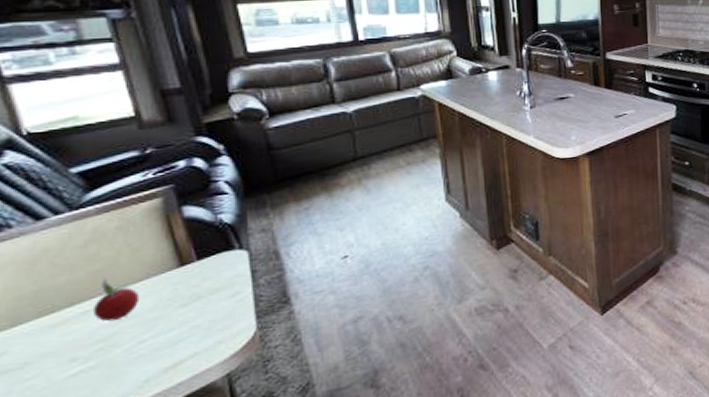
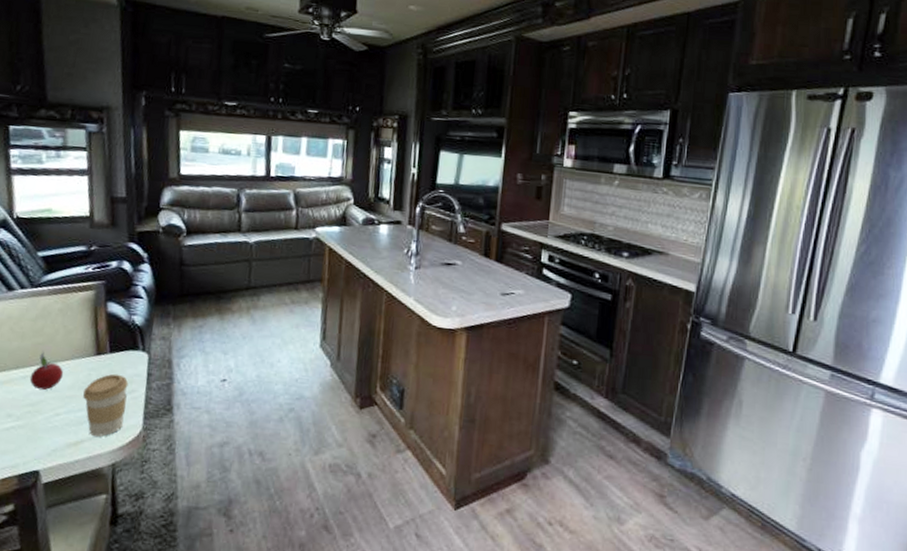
coffee cup: none [170,280,231,353] -> present [83,373,129,437]

